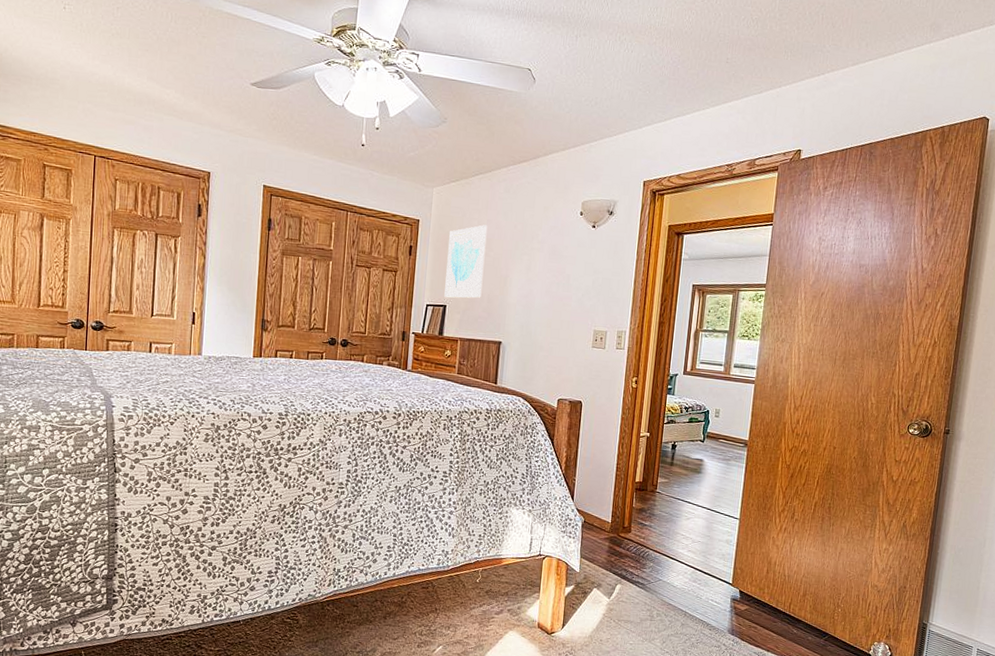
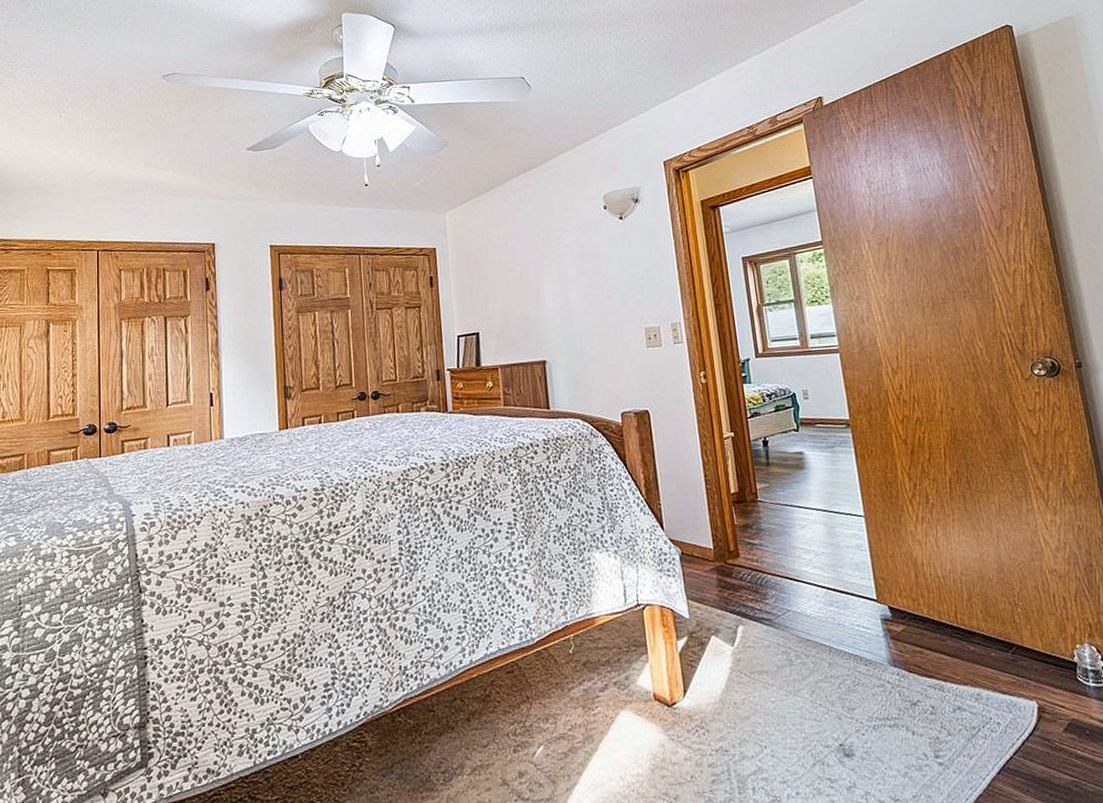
wall art: present [444,225,488,298] -> none [470,239,515,325]

